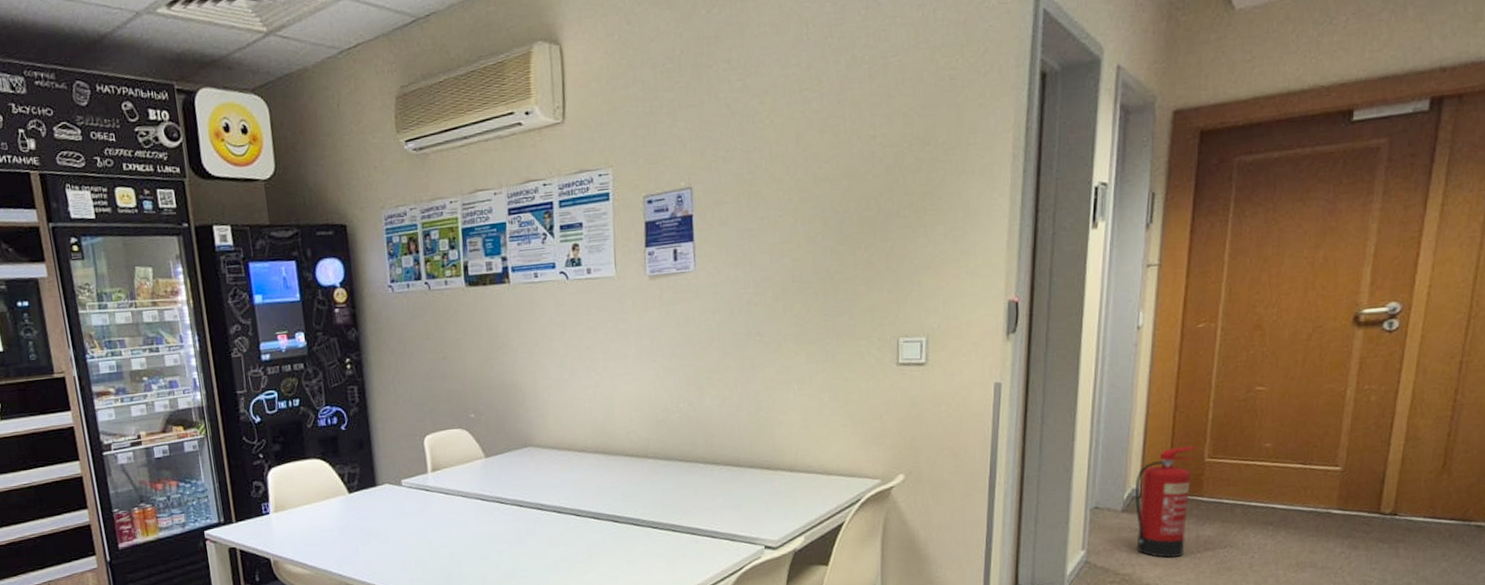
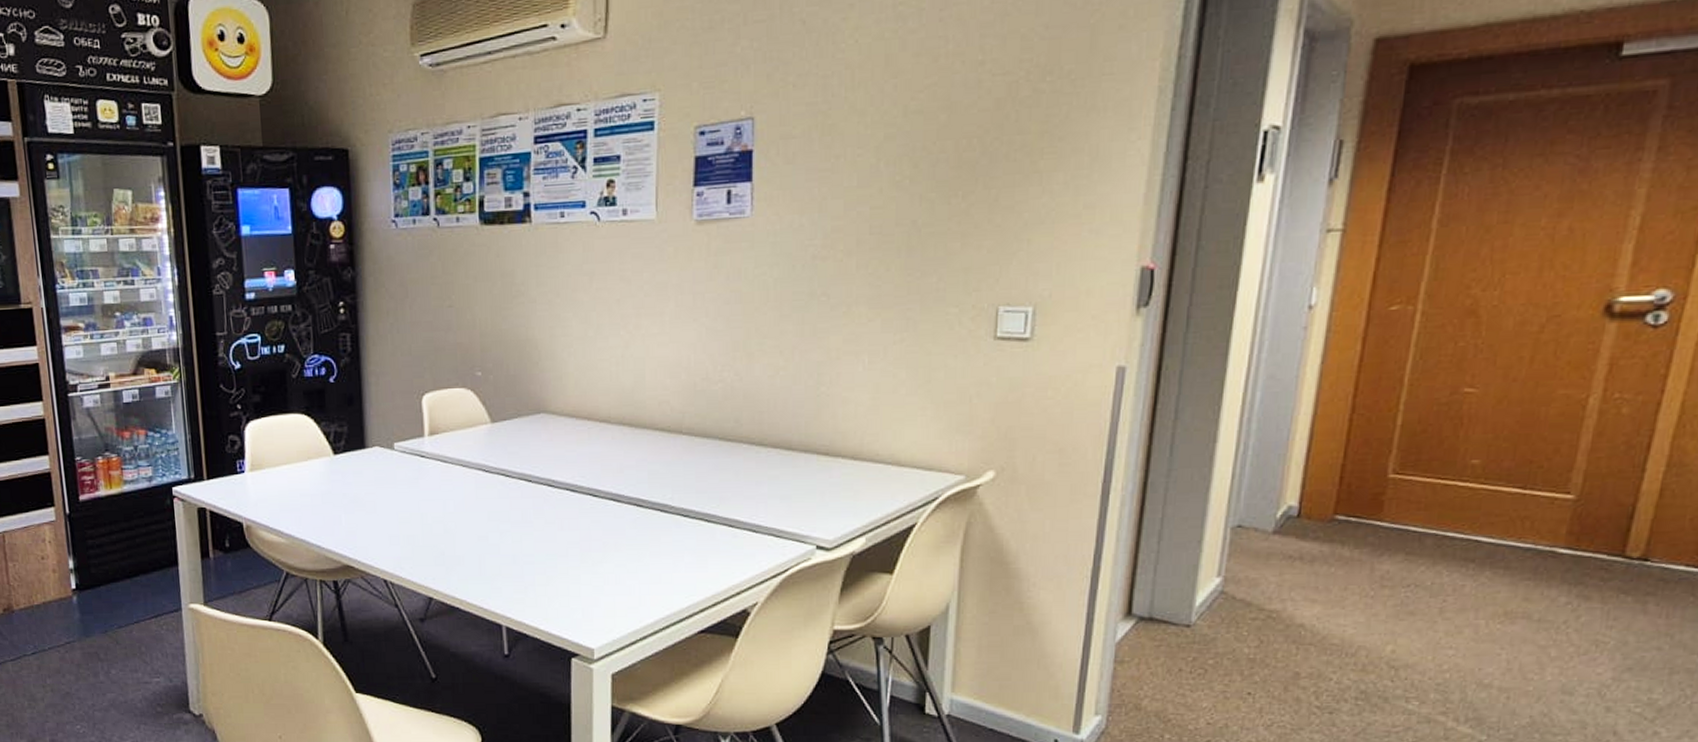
fire extinguisher: present [1135,446,1197,558] -> none [1289,457,1379,594]

